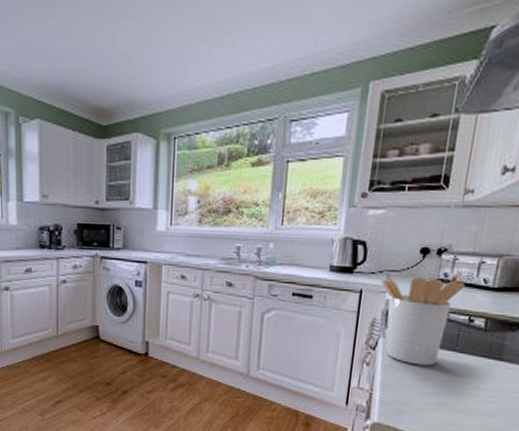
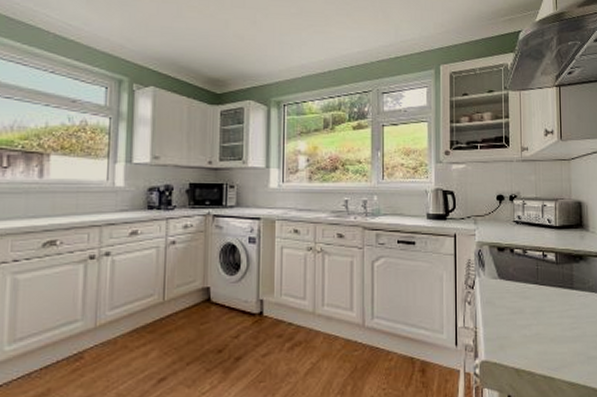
utensil holder: present [381,273,465,366] -> none [470,215,535,300]

